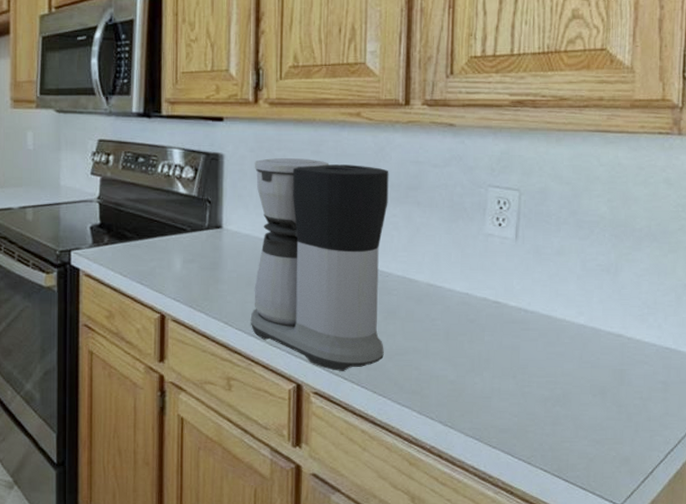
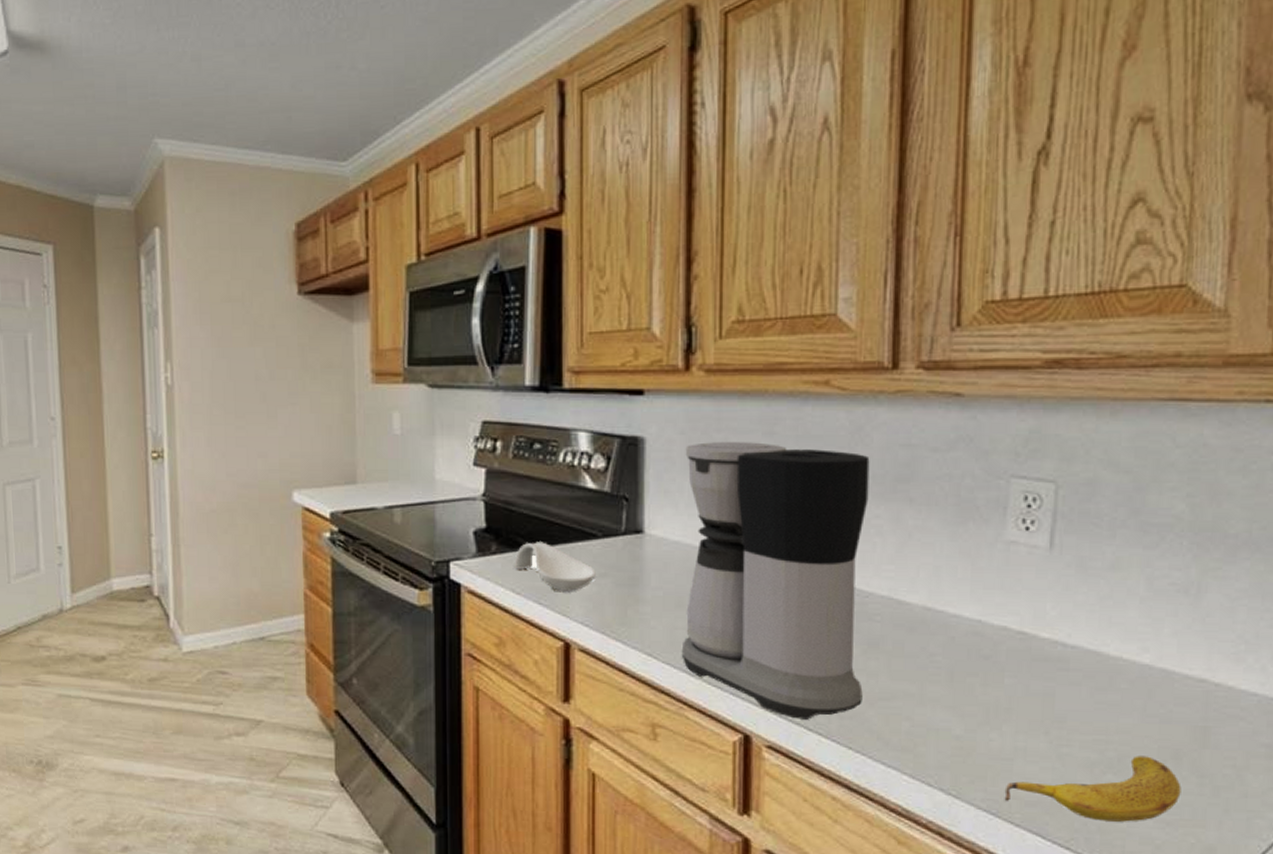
spoon rest: none [122,235,185,274] -> present [514,542,596,591]
fruit: none [485,392,606,442] -> present [1004,756,1182,822]

